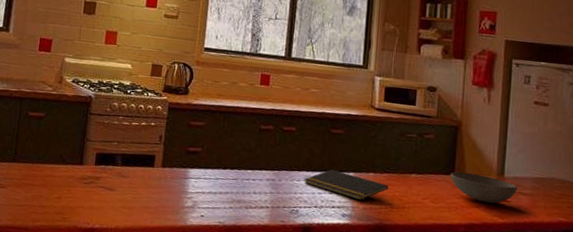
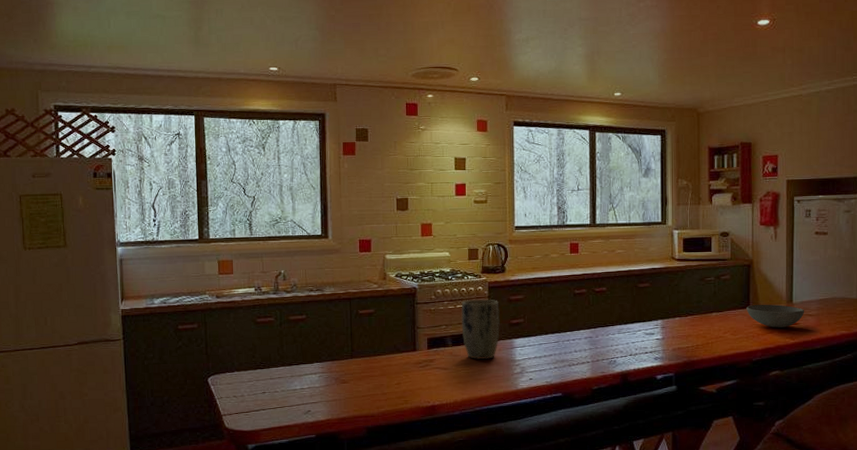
plant pot: none [134,117,178,186] -> present [461,299,500,359]
notepad: present [304,169,389,201] -> none [618,320,693,344]

